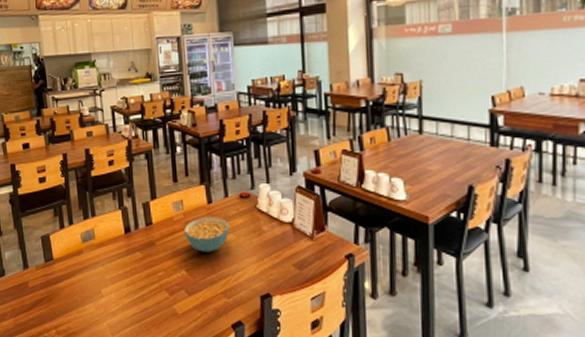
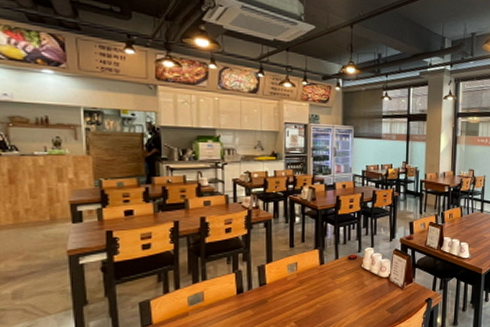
cereal bowl: present [184,217,230,252] -> none [297,275,338,306]

